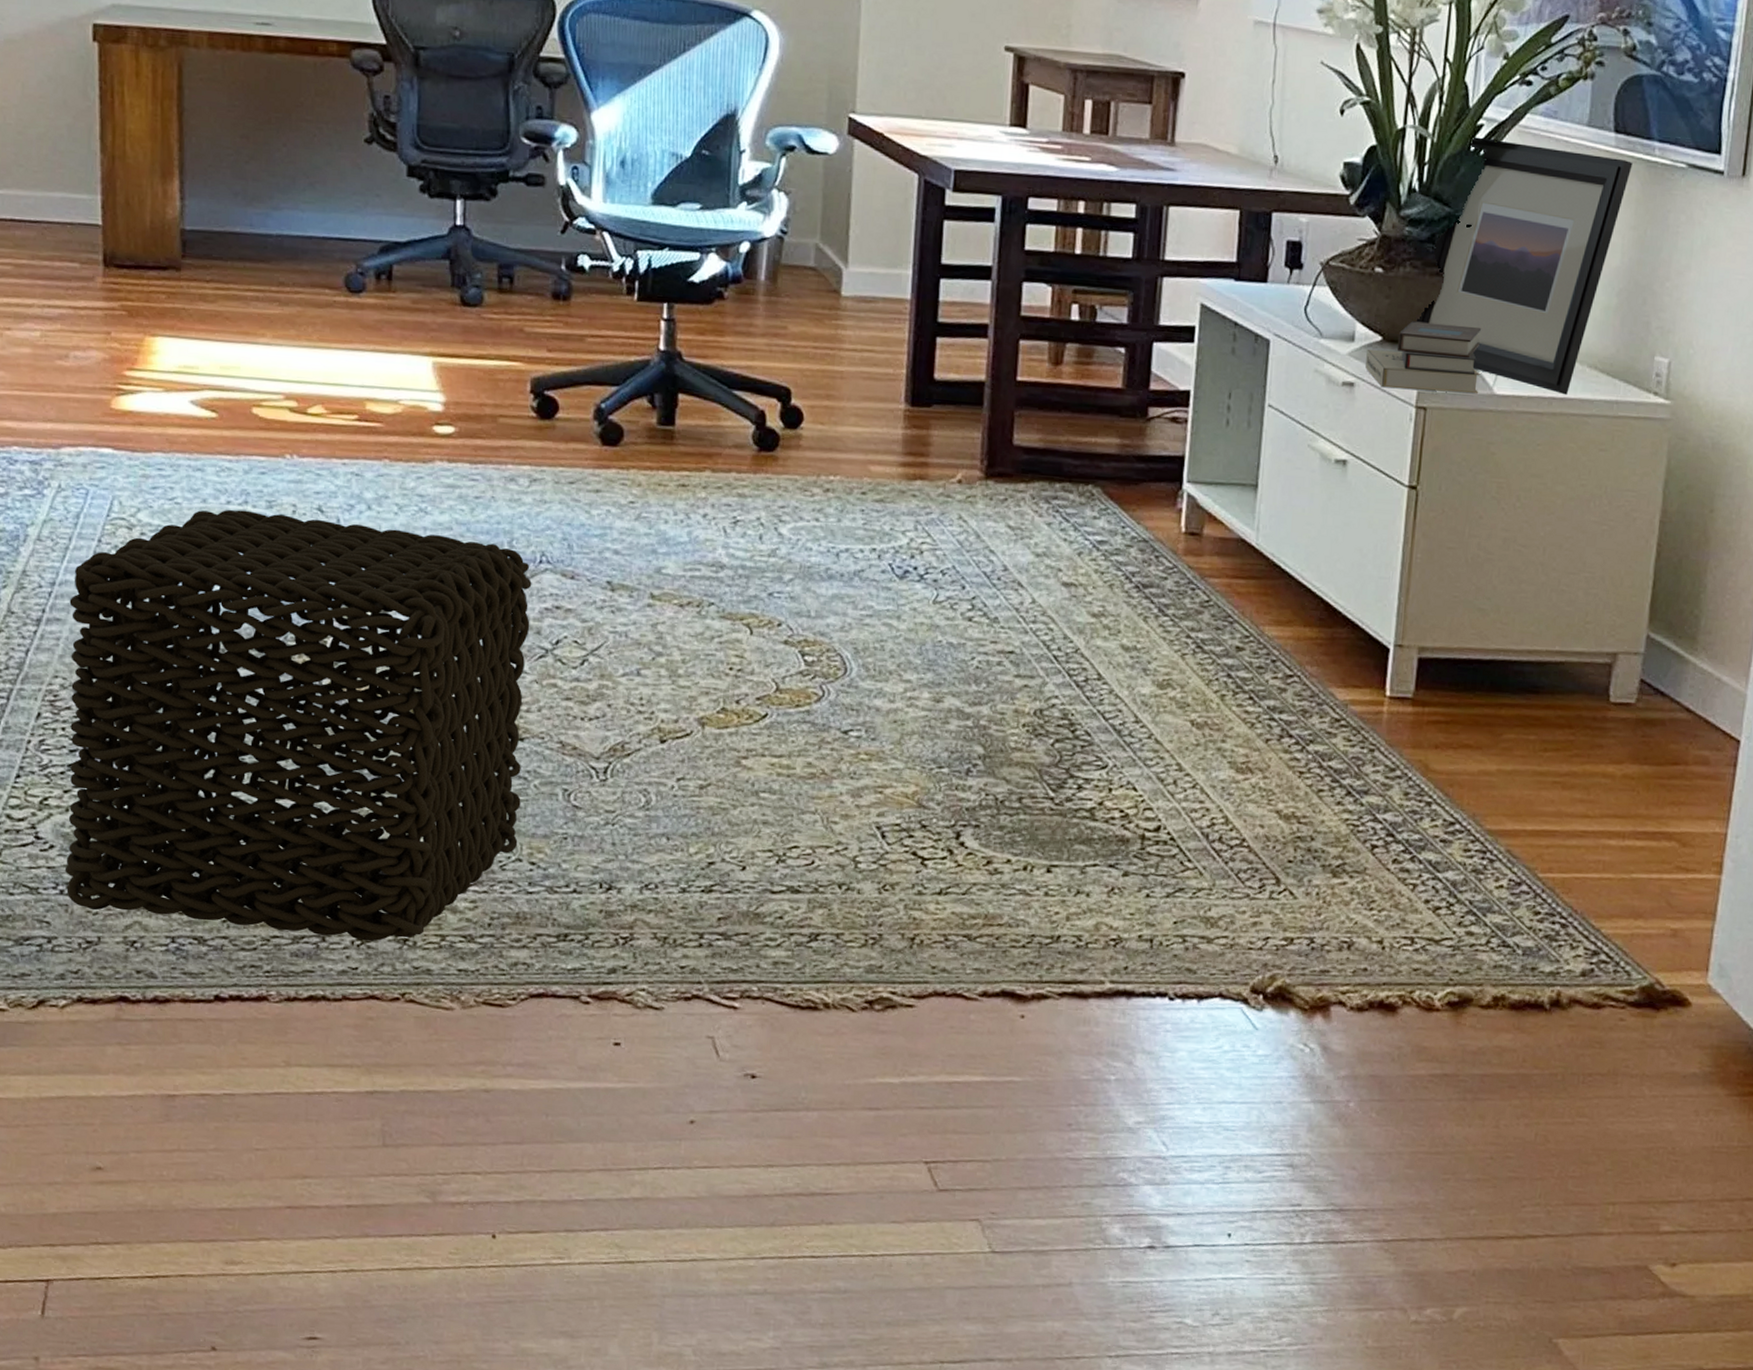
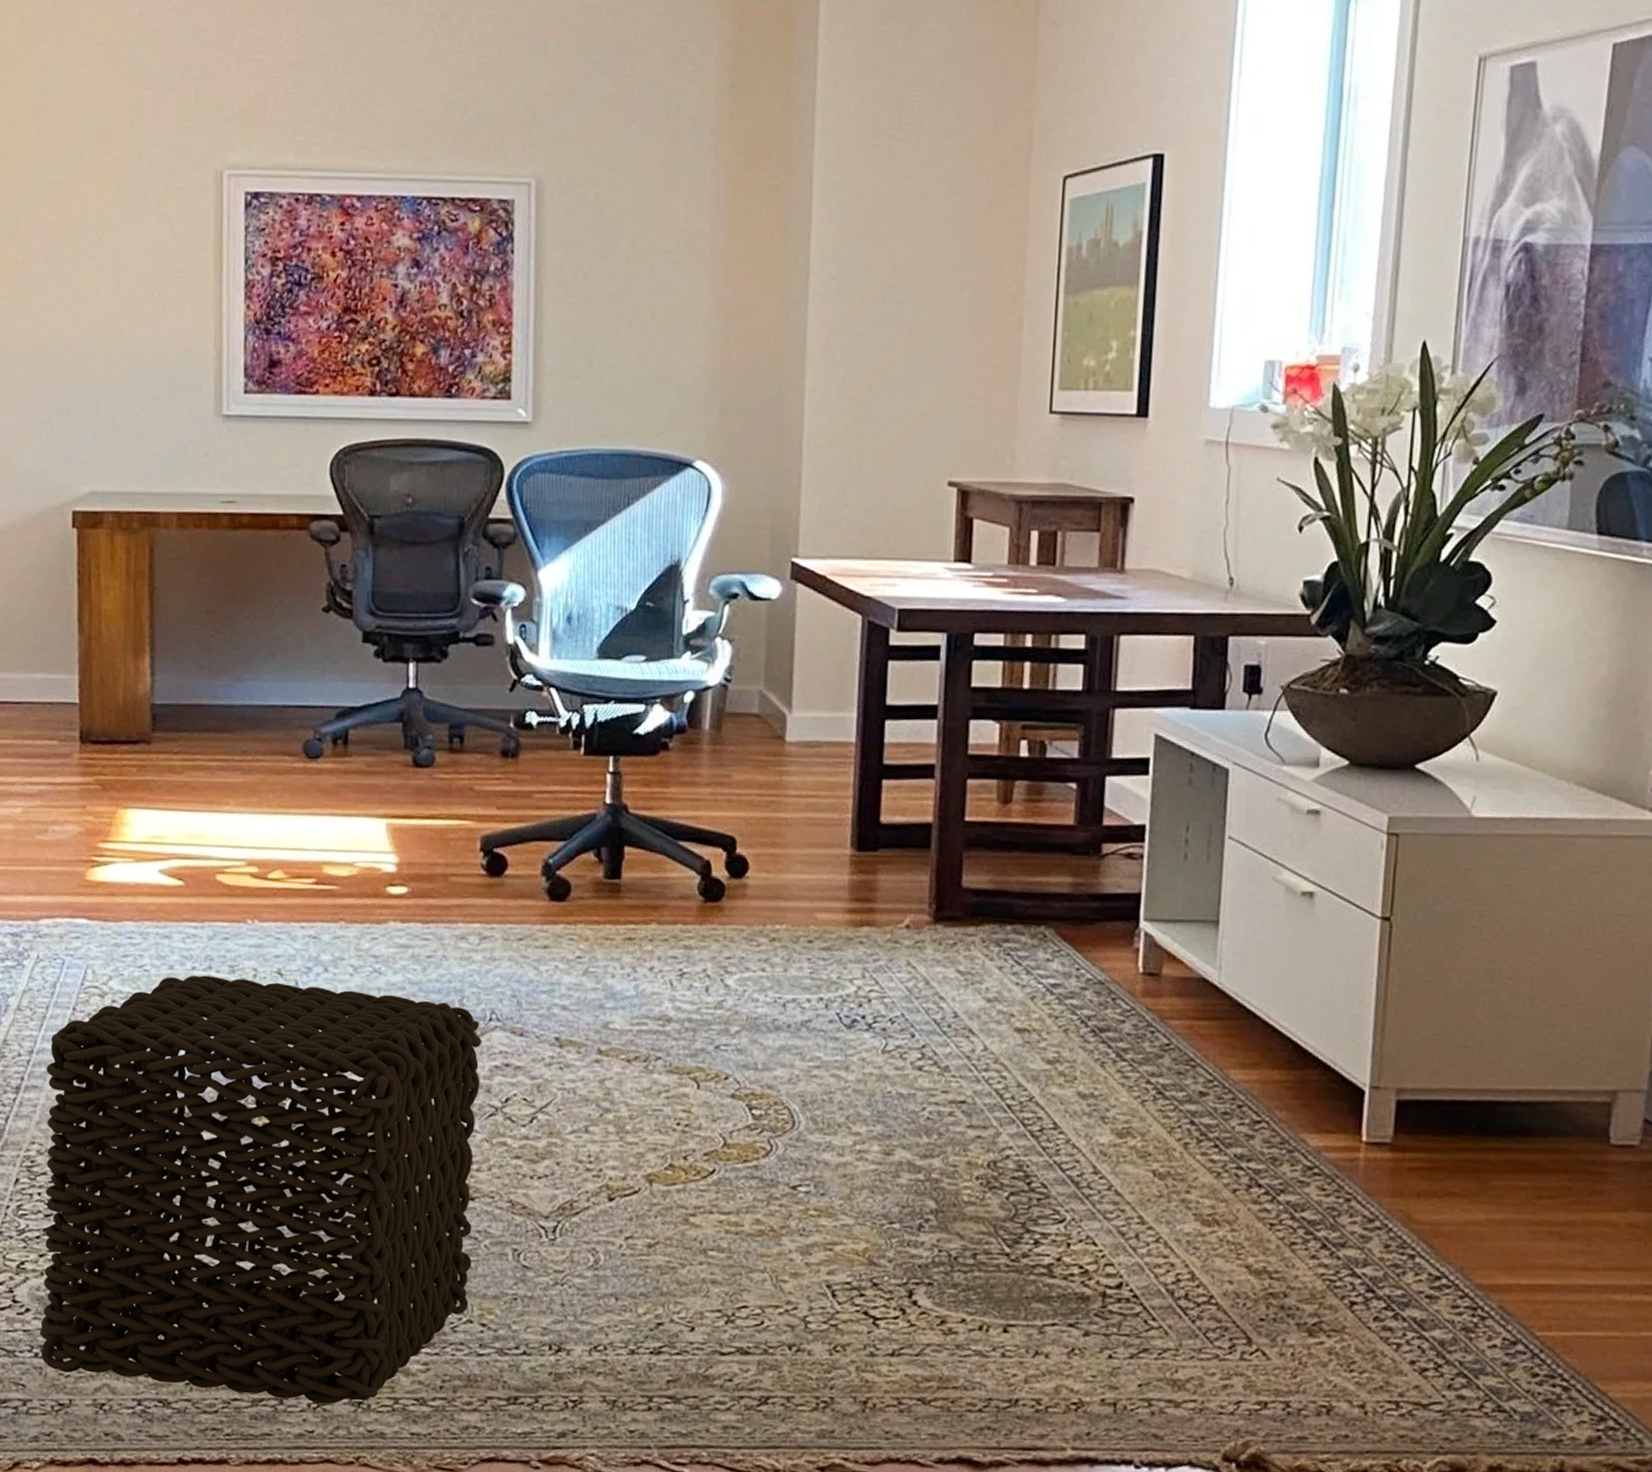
books: present [1365,321,1482,394] -> none [1332,743,1457,818]
picture frame: present [1412,137,1633,395] -> none [1381,547,1619,815]

